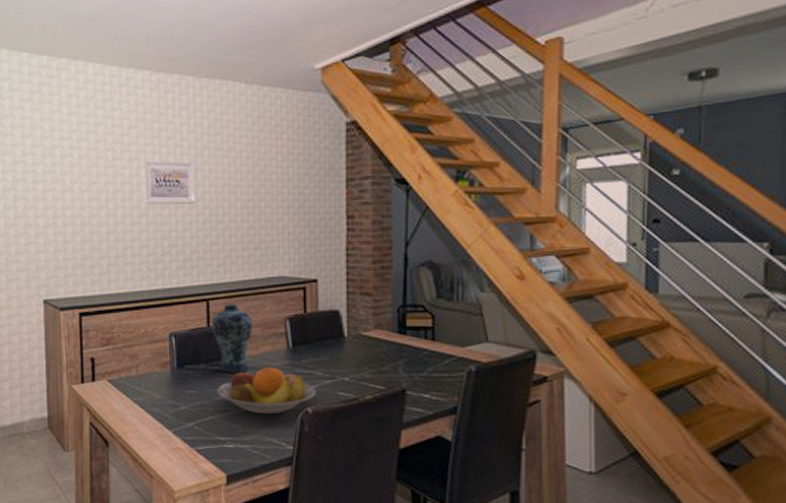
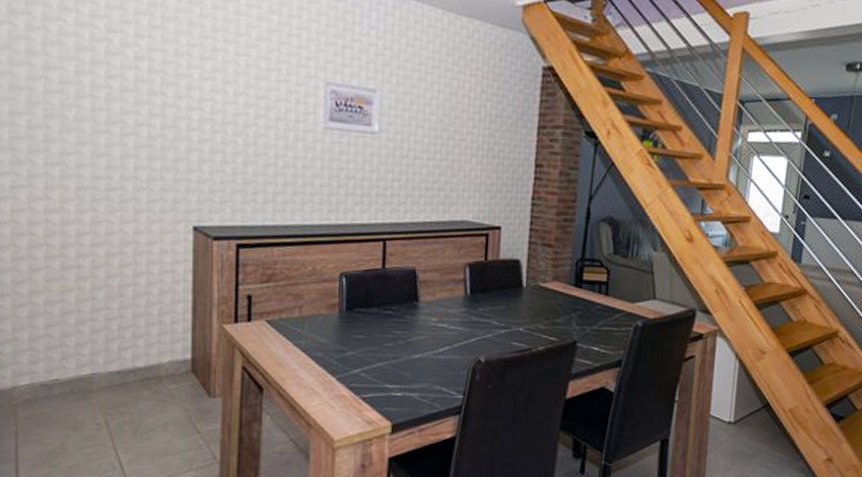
vase: present [211,303,253,373] -> none [386,244,432,319]
fruit bowl: present [217,366,317,415] -> none [387,313,491,363]

